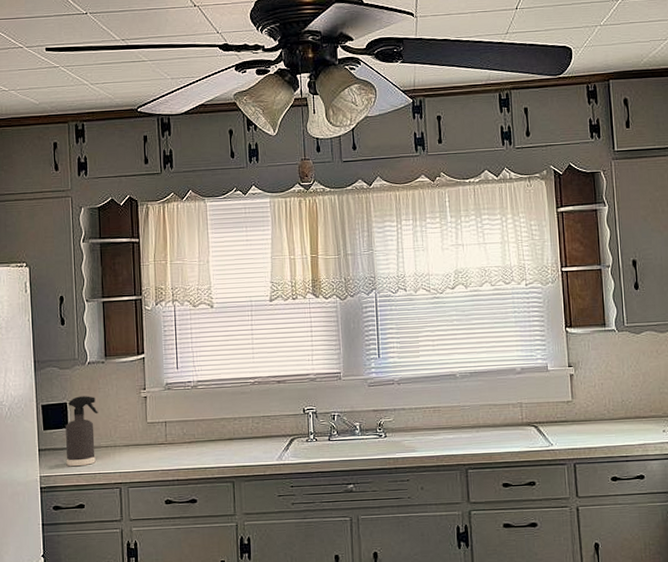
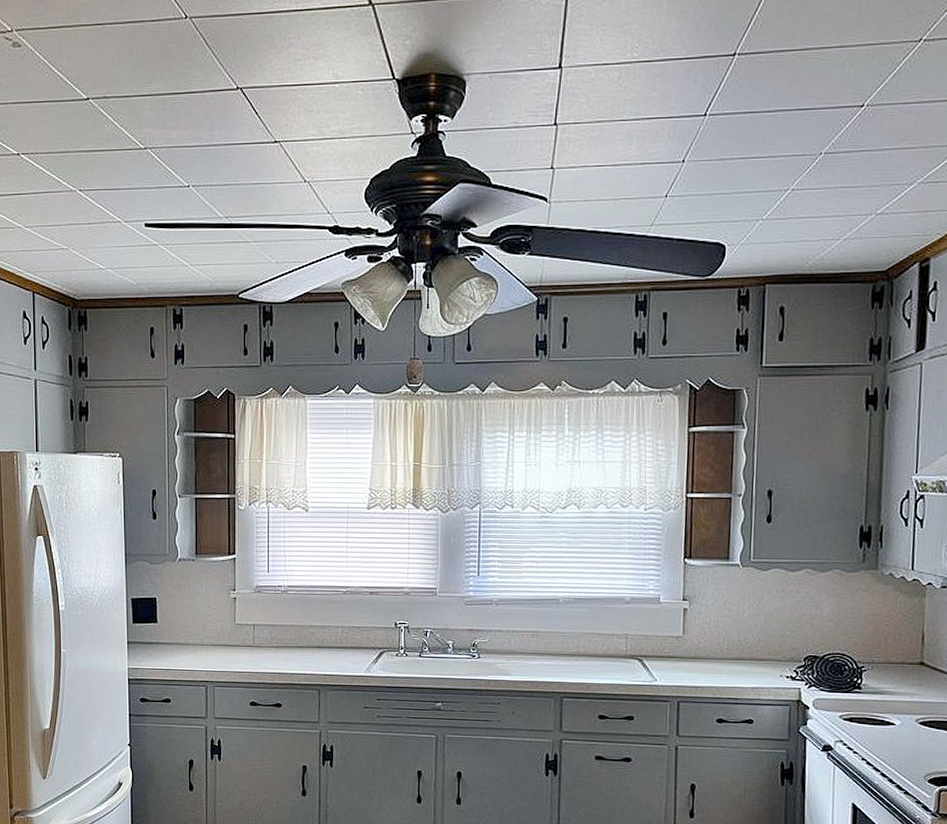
spray bottle: present [66,396,98,467] -> none [154,592,187,662]

